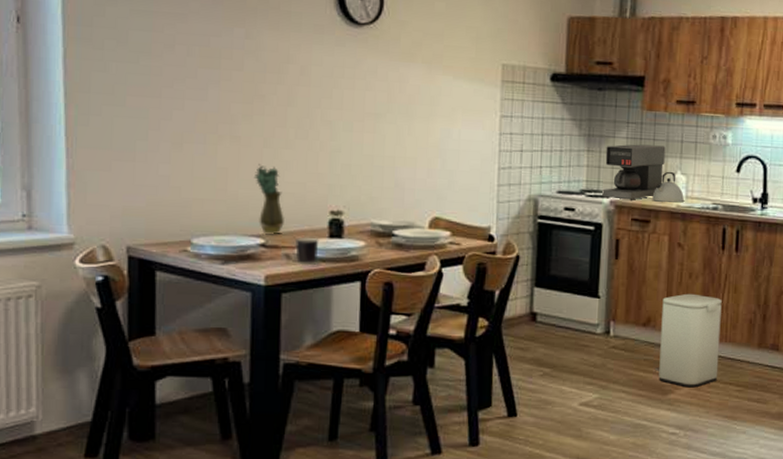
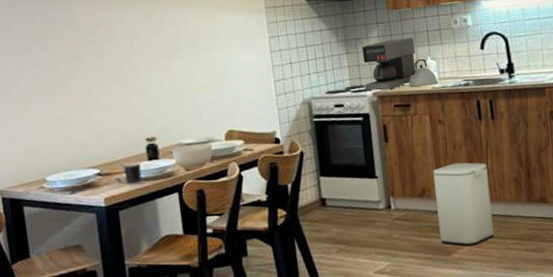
vase: present [253,164,286,234] -> none [84,109,113,165]
bowl: none [360,226,412,258] -> present [171,143,213,171]

